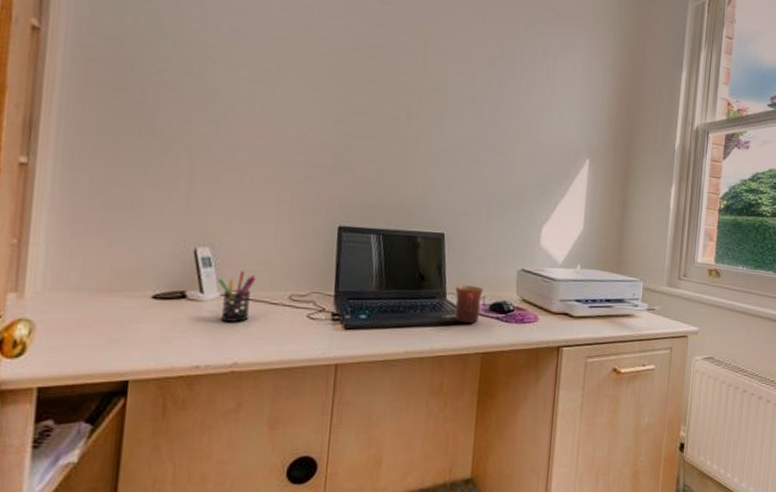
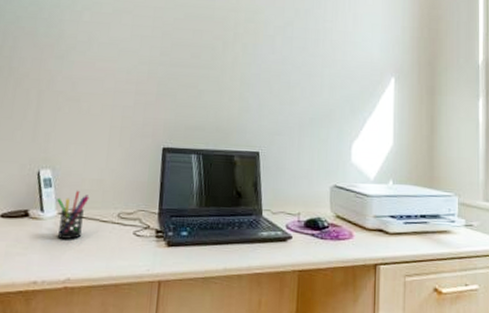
mug: present [454,285,484,324] -> none [271,202,298,241]

